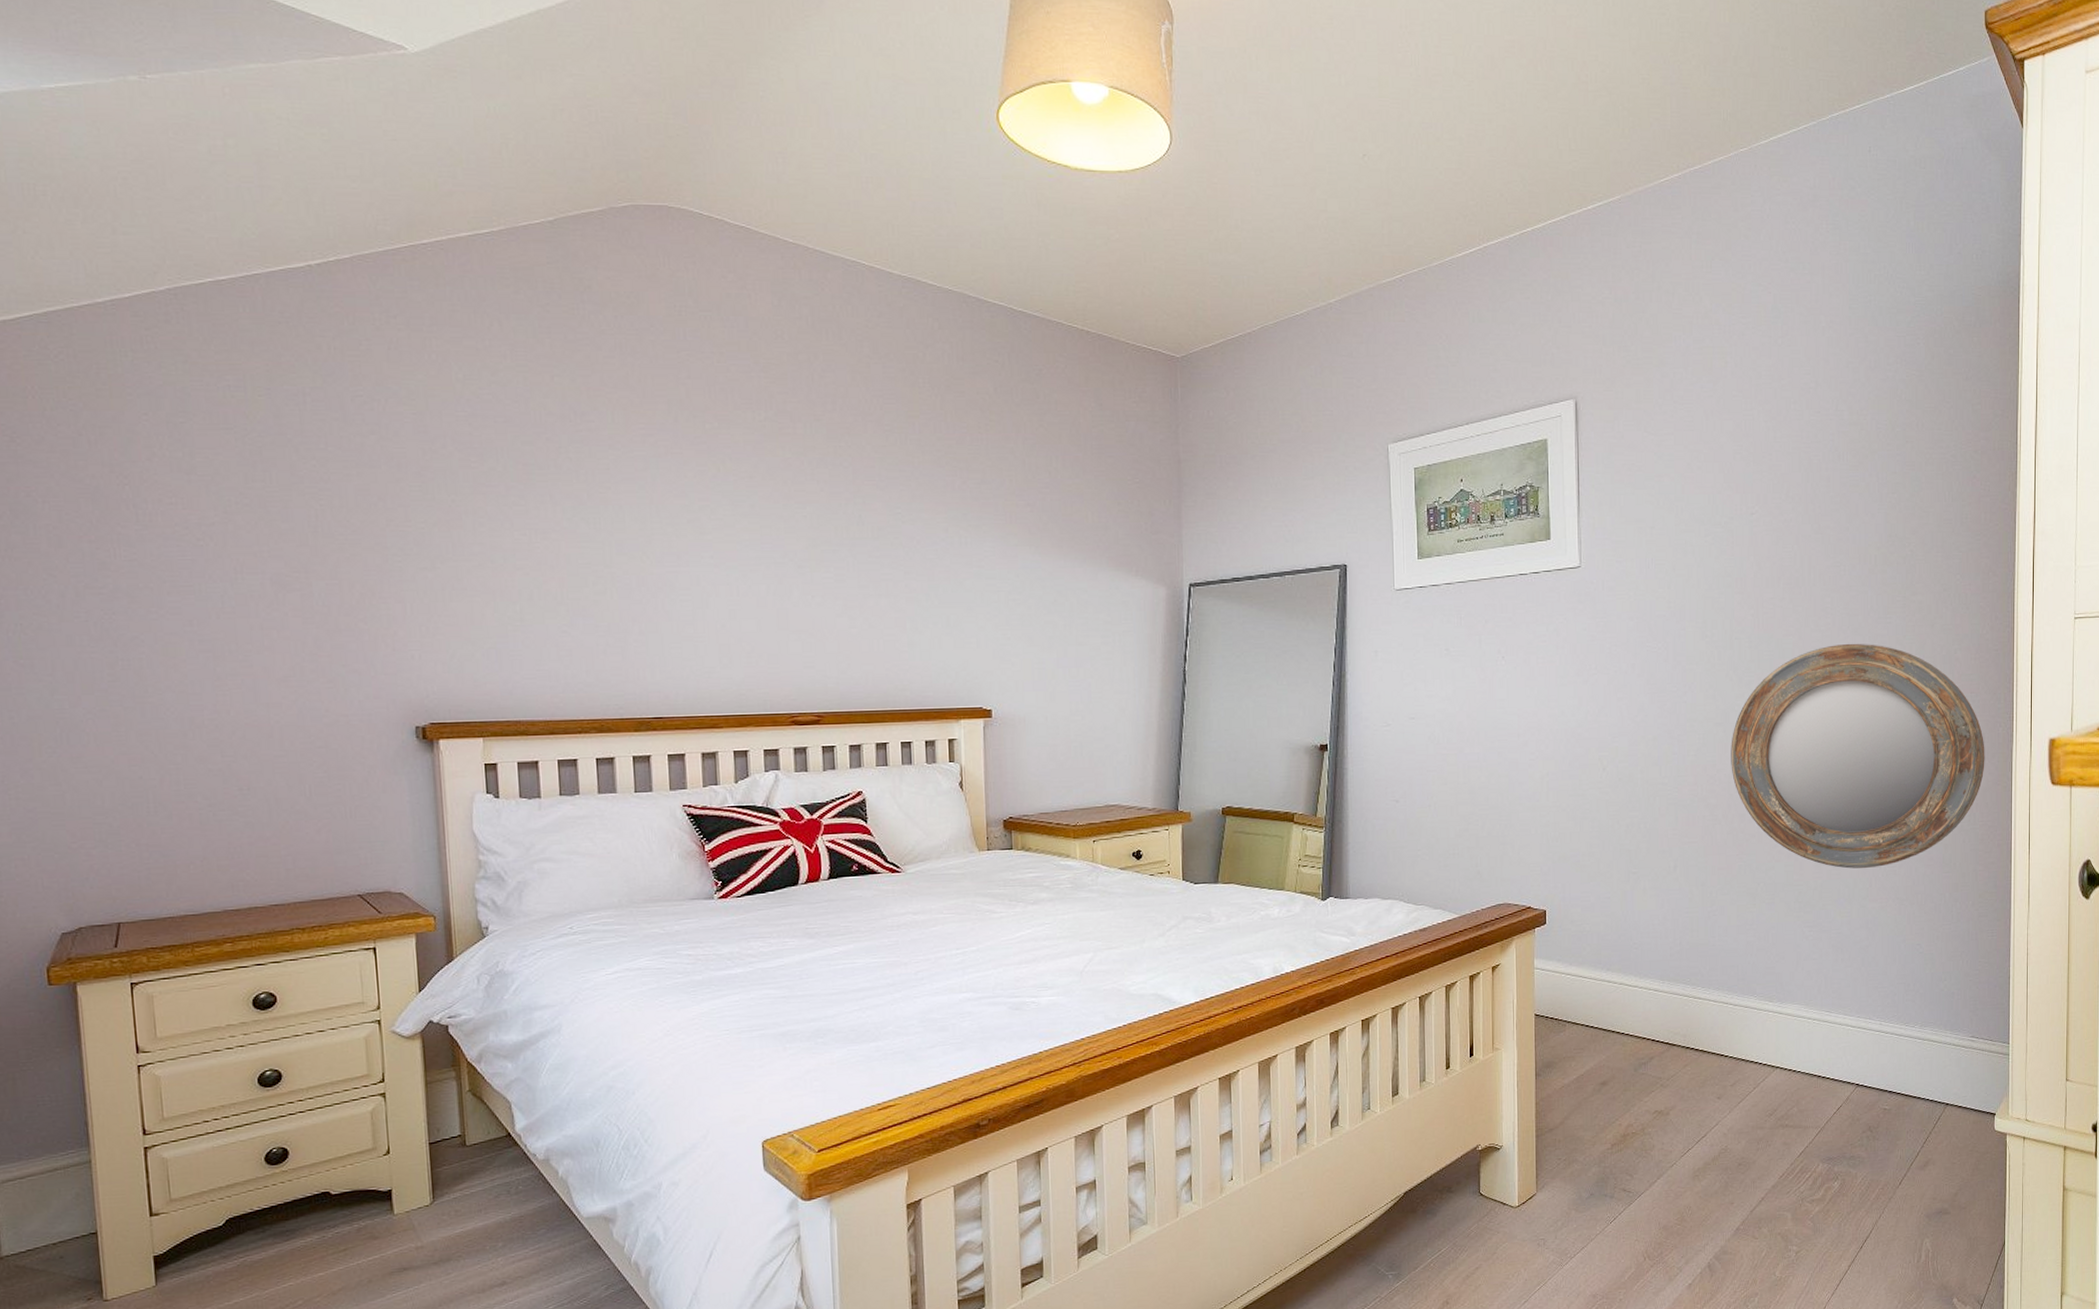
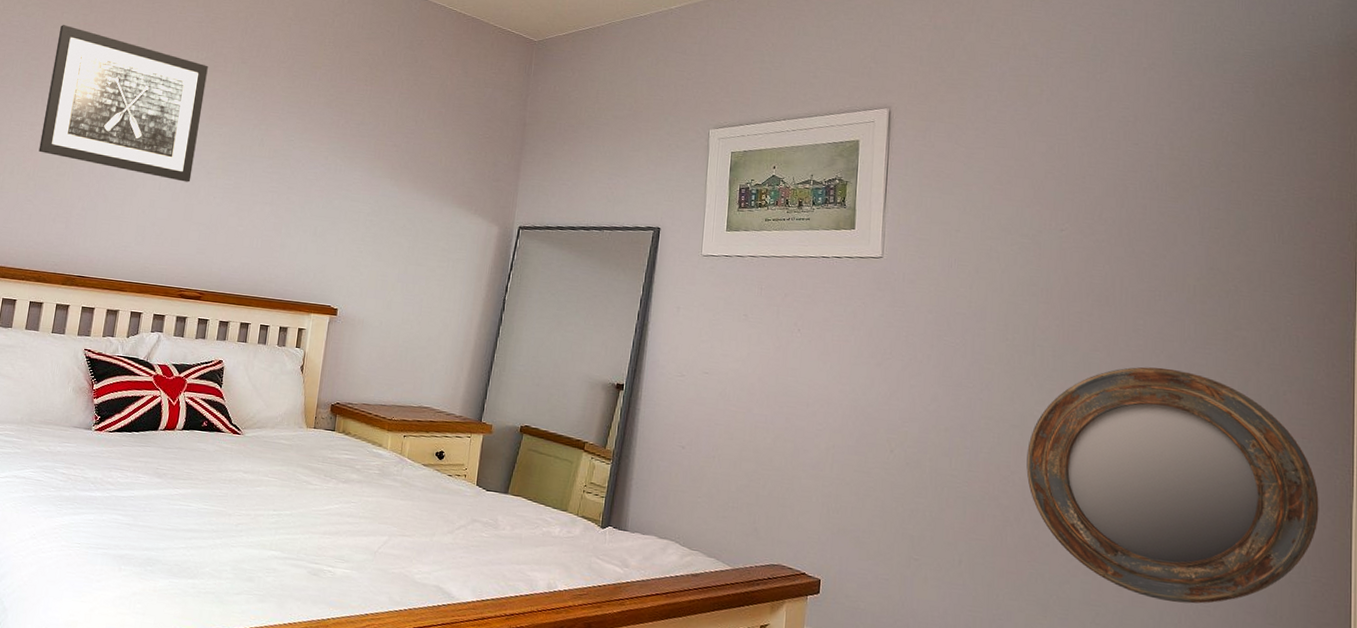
wall art: none [553,393,778,582] -> present [38,25,208,182]

